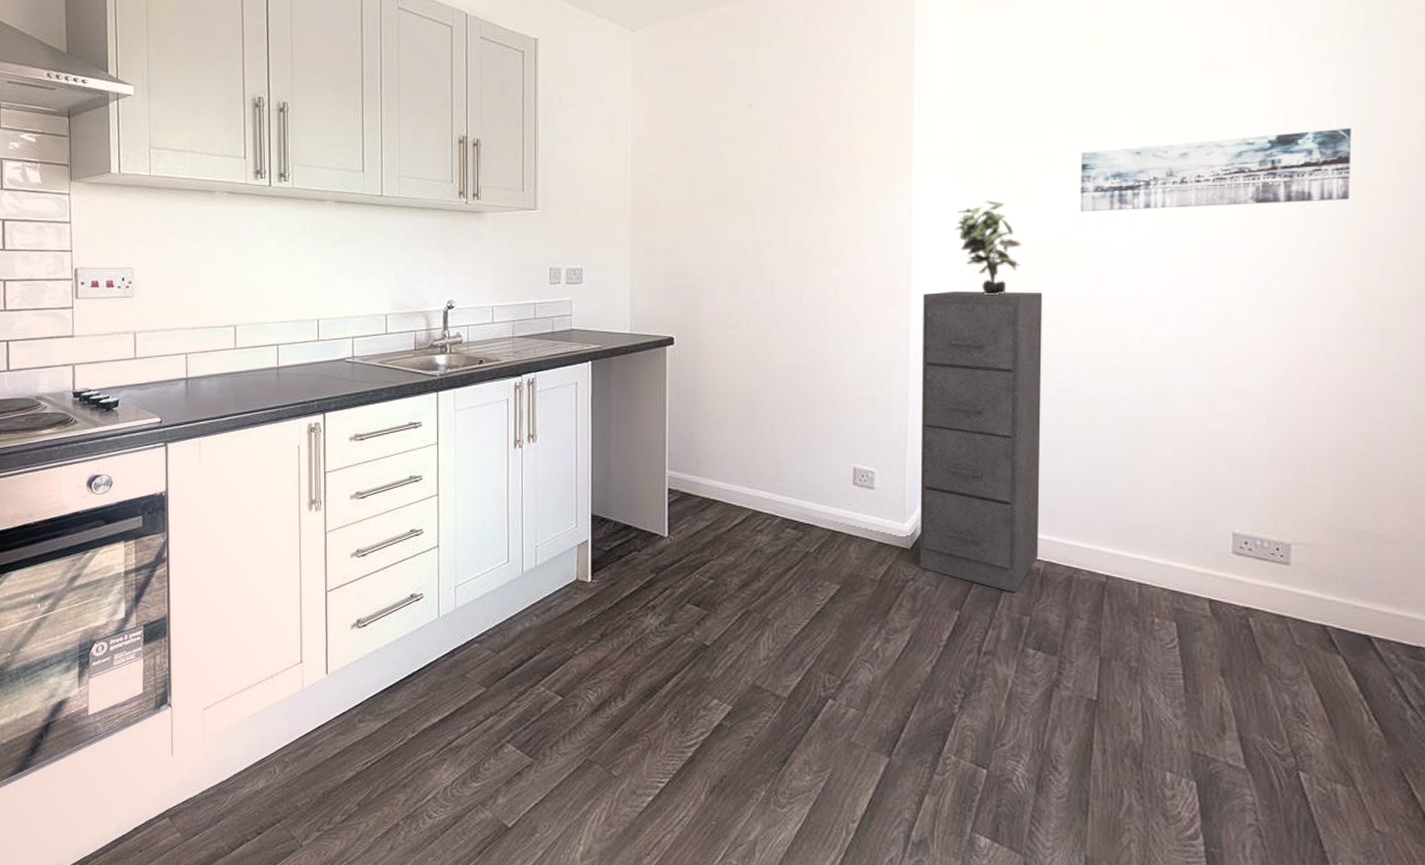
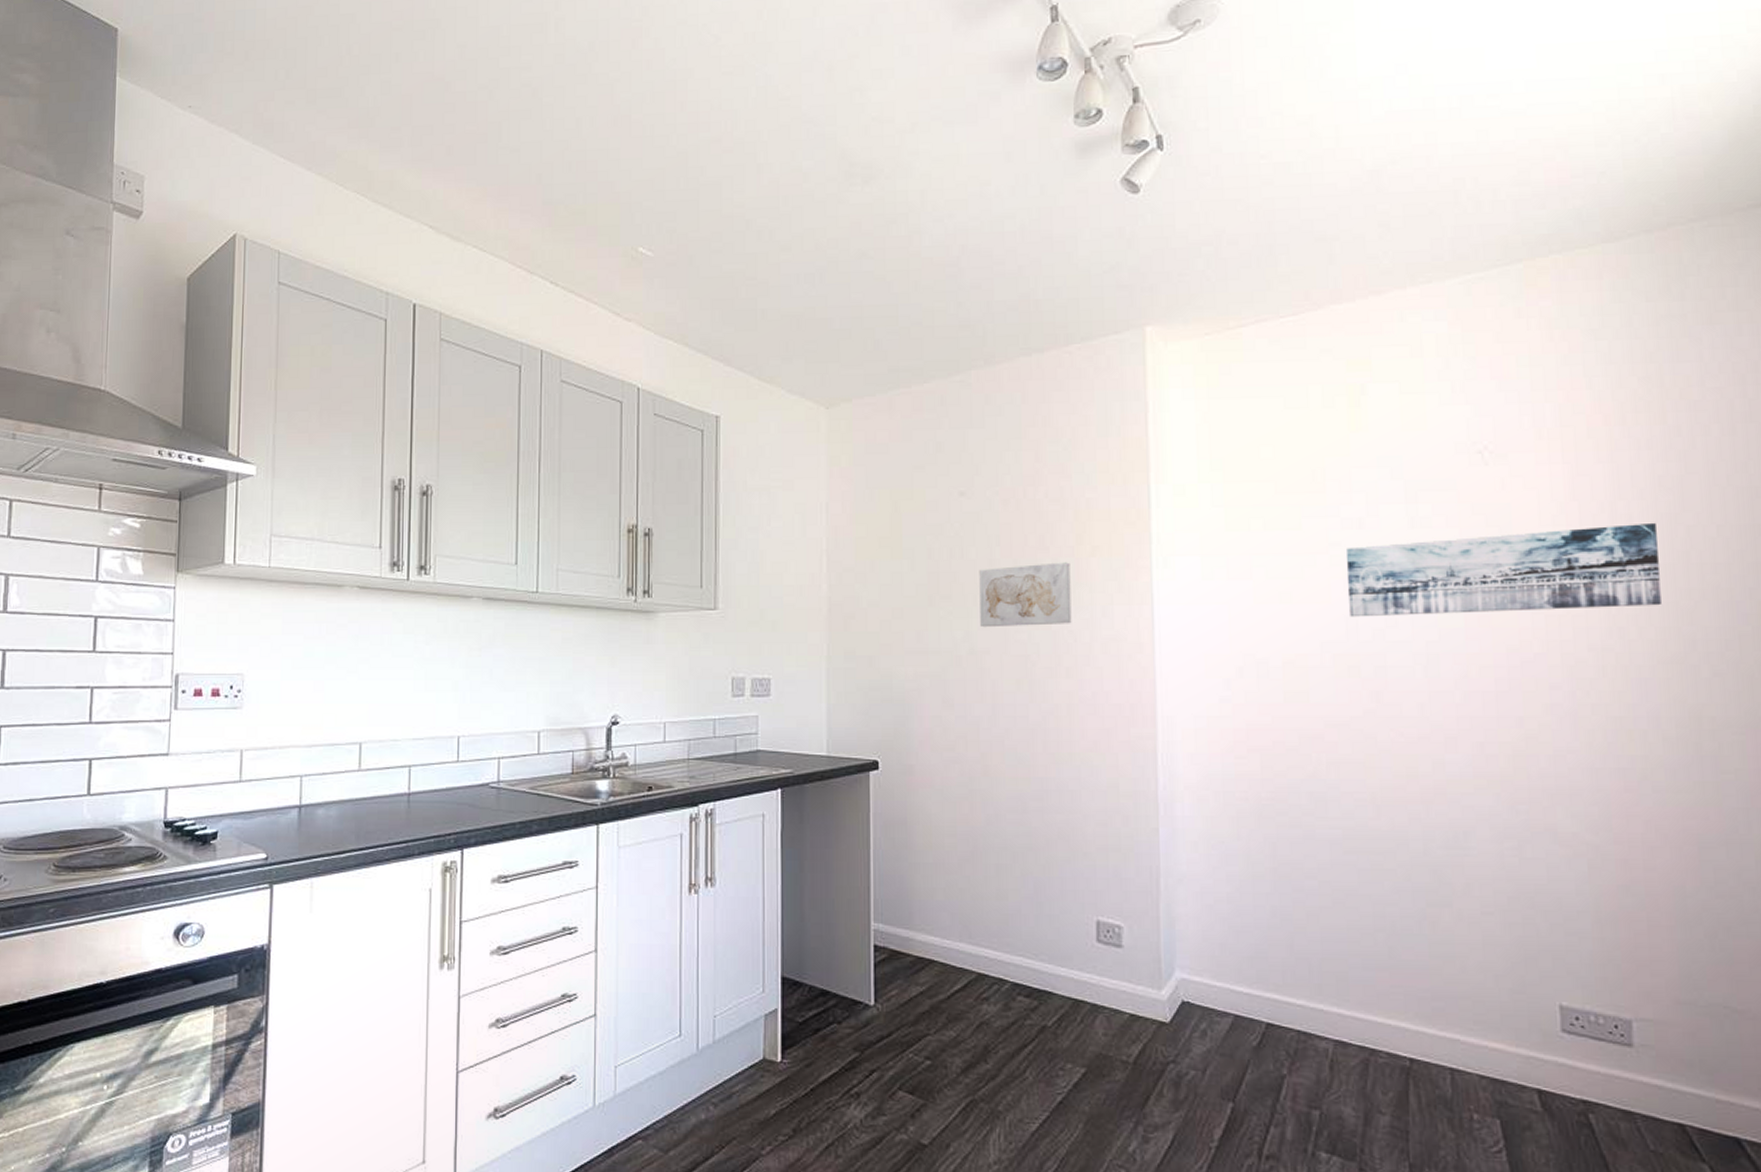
wall art: none [763,166,842,224] -> present [979,562,1072,628]
filing cabinet: present [919,291,1043,594] -> none [1171,708,1326,1081]
potted plant: present [955,200,1023,296] -> none [1205,603,1285,714]

